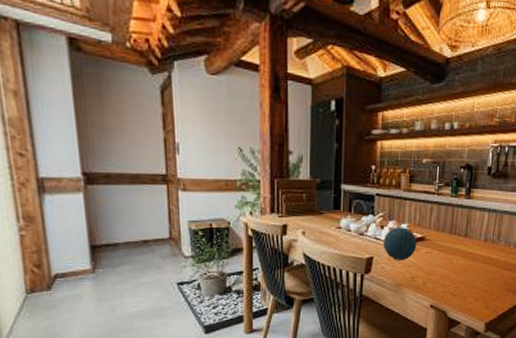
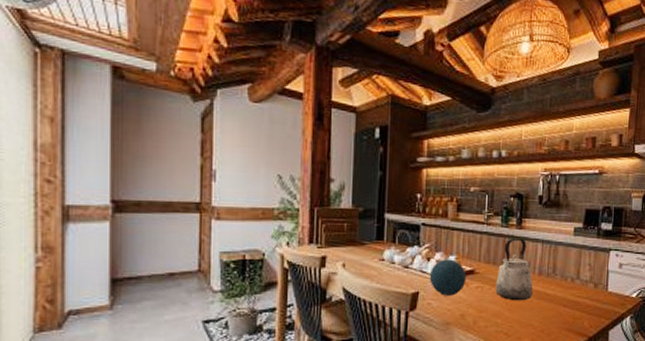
kettle: none [444,207,479,265] -> present [495,238,533,301]

